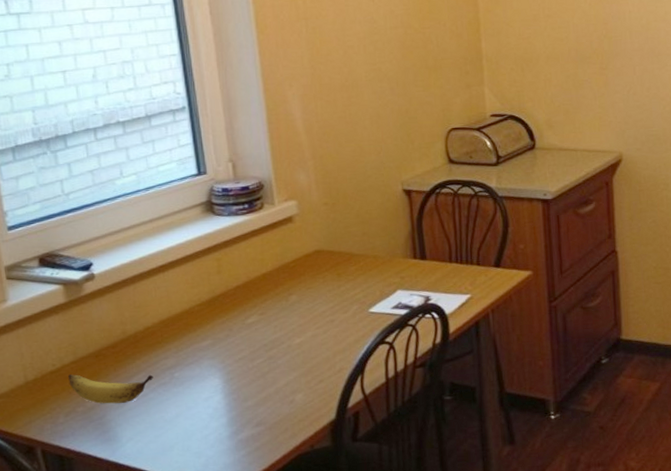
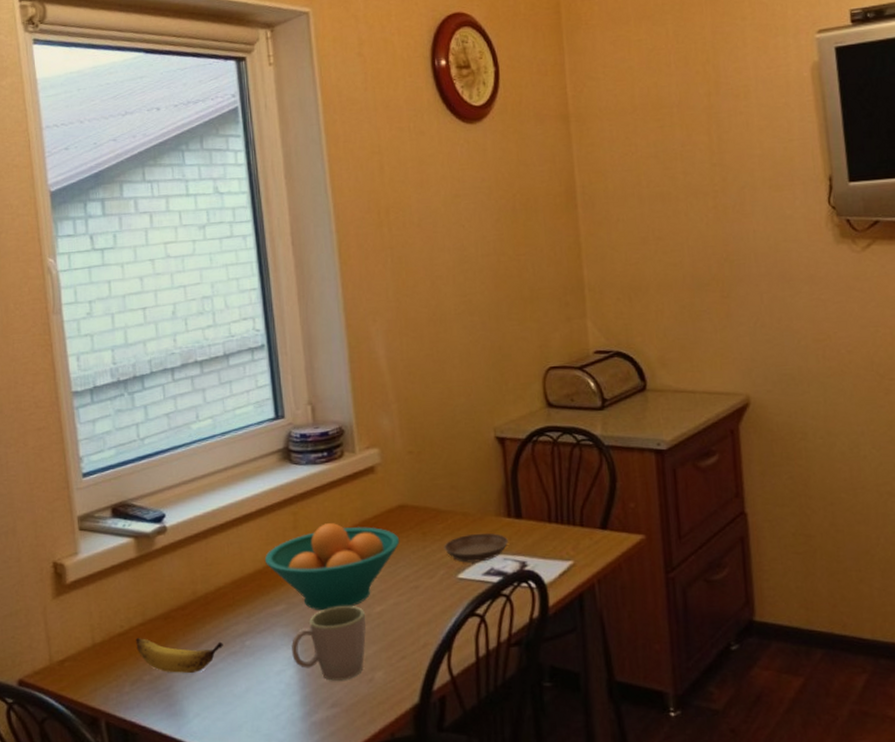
fruit bowl: none [190,267,317,345] -> present [264,523,400,611]
mug: none [218,339,287,404] -> present [292,606,366,681]
saucer: none [357,272,414,299] -> present [444,533,508,563]

